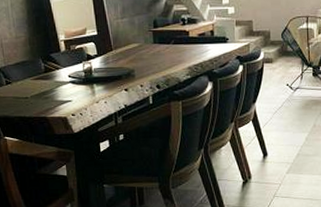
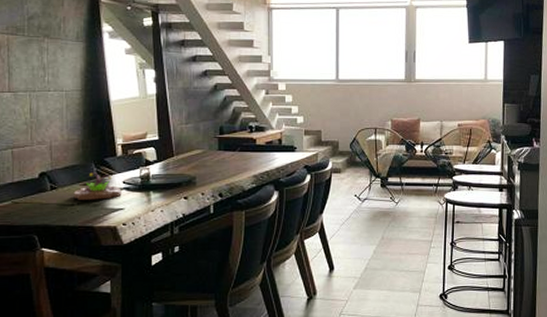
succulent planter: none [26,67,69,93] -> present [73,172,122,200]

